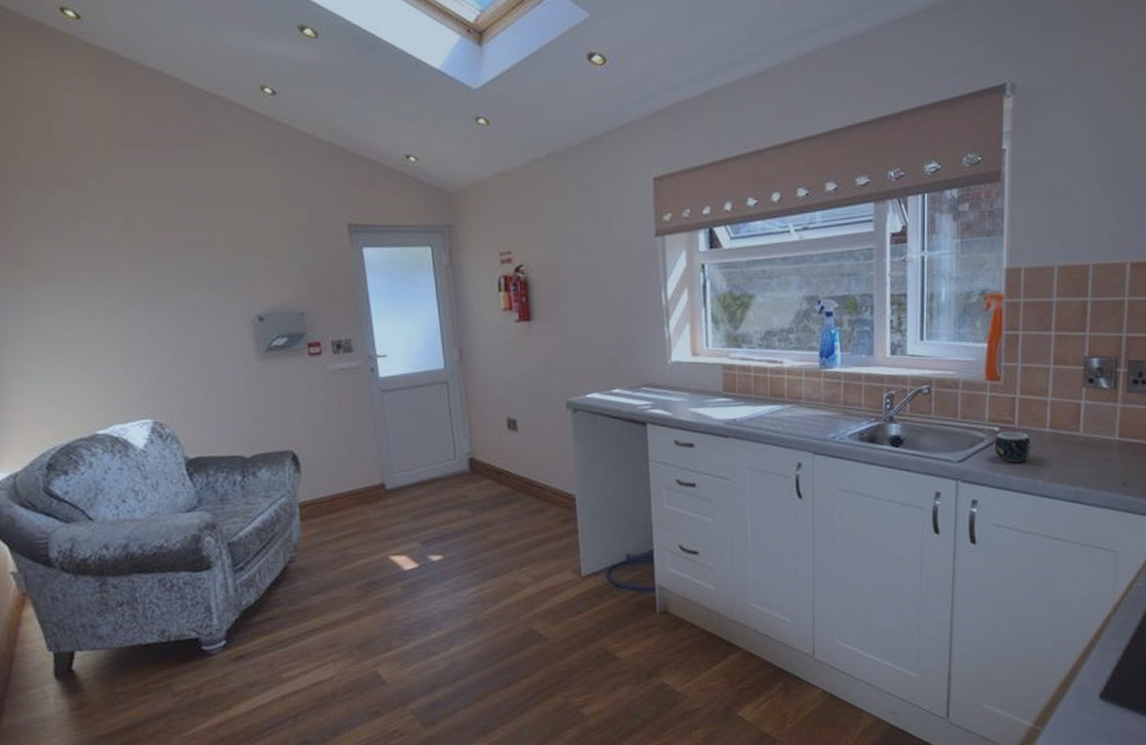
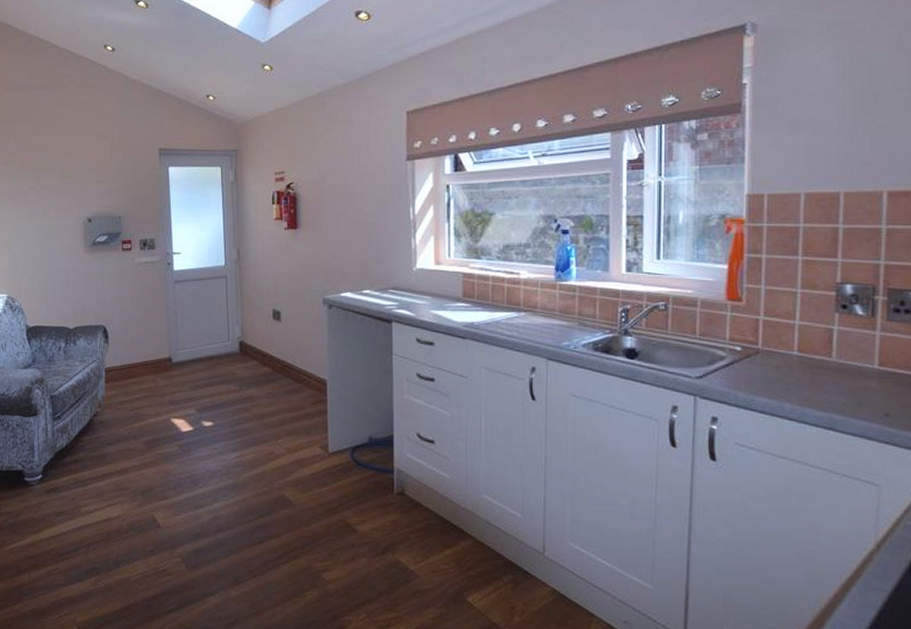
mug: present [995,431,1032,462] -> none [736,352,777,383]

